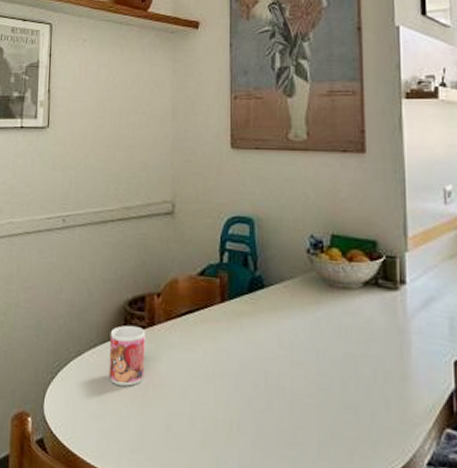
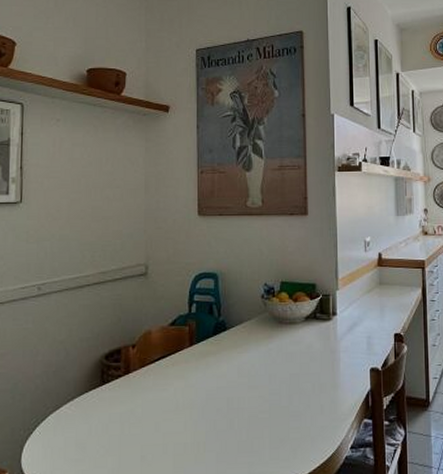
mug: present [109,325,147,386] -> none [87,375,123,430]

